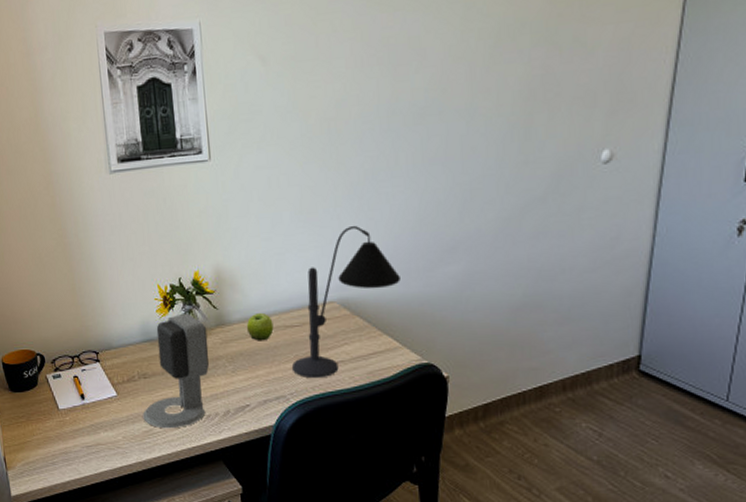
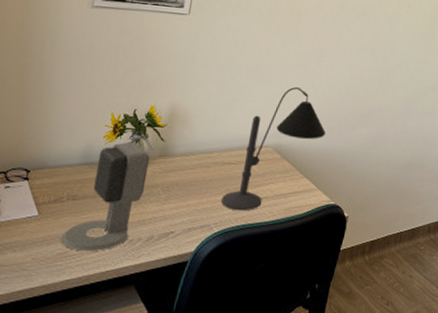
fruit: present [246,312,274,341] -> none [187,148,213,174]

